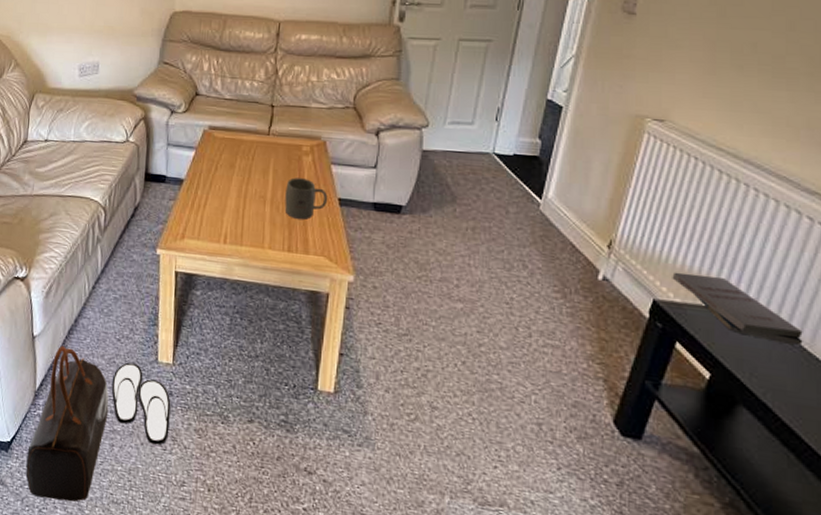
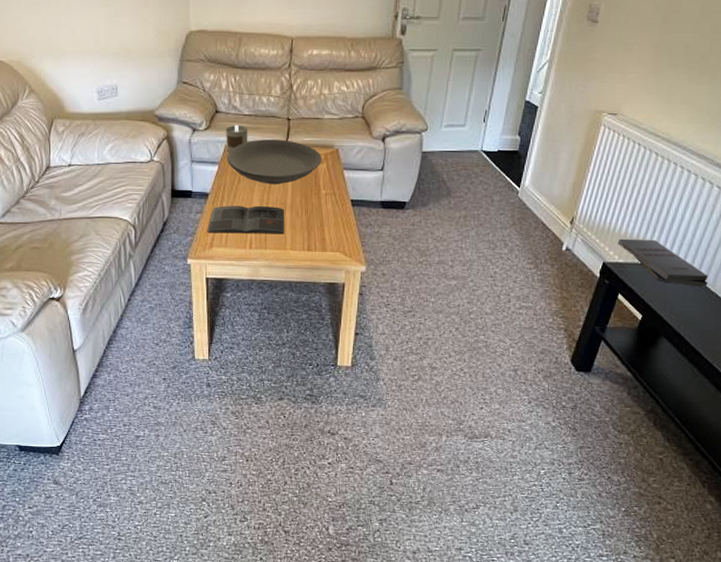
handbag: present [25,345,109,502] -> none [78,355,152,489]
slippers: present [111,362,171,445] -> none [153,363,209,430]
magazine: none [179,194,264,230] -> present [207,206,285,234]
candle: none [204,108,229,138] -> present [225,124,248,152]
decorative bowl: none [205,125,308,176] -> present [227,139,323,185]
mug: present [284,177,328,221] -> none [303,184,342,222]

